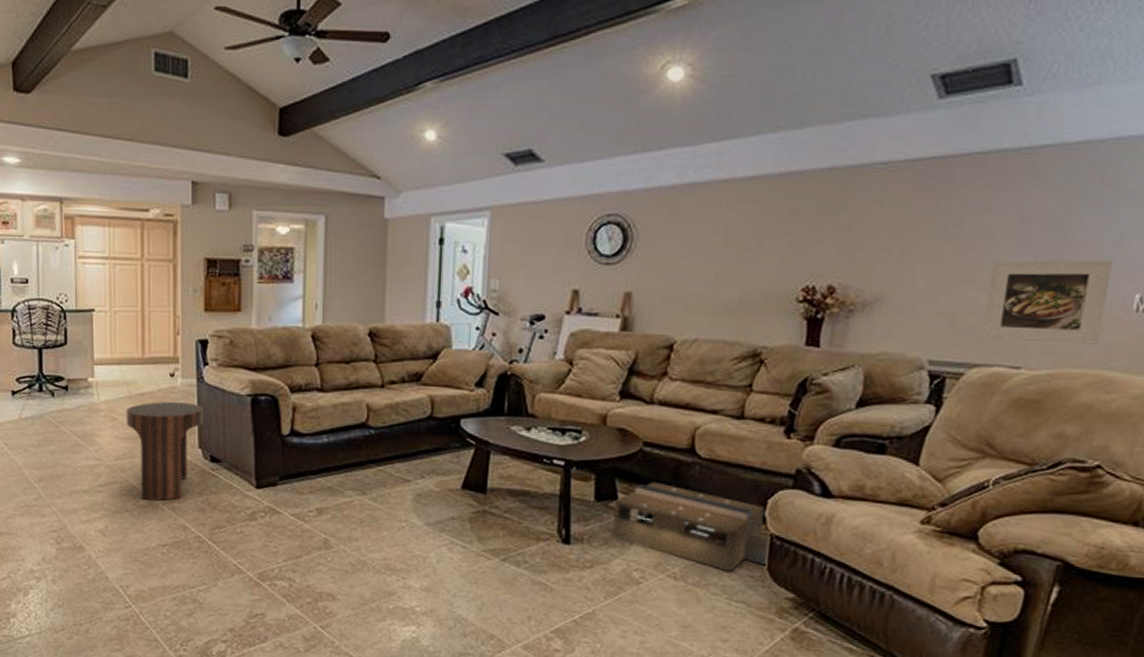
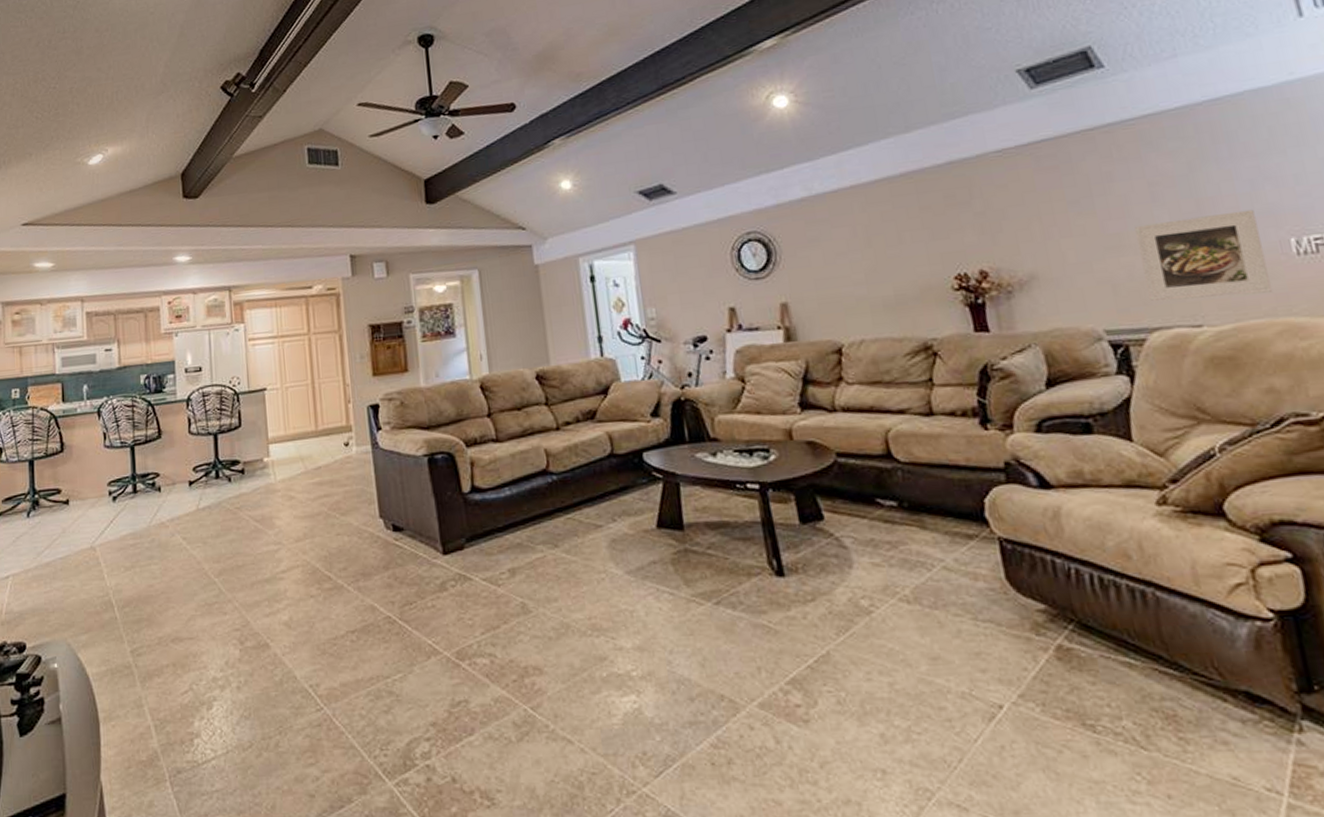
side table: present [126,401,203,501] -> none [303,471,382,582]
ceiling vent: present [612,482,770,572] -> none [822,494,1005,587]

